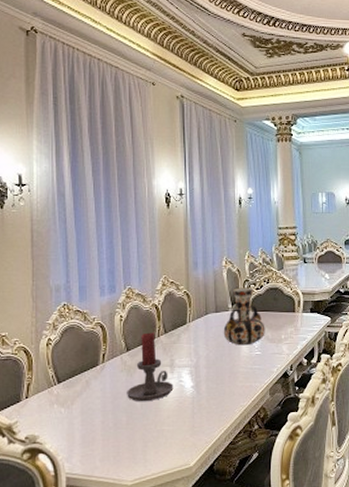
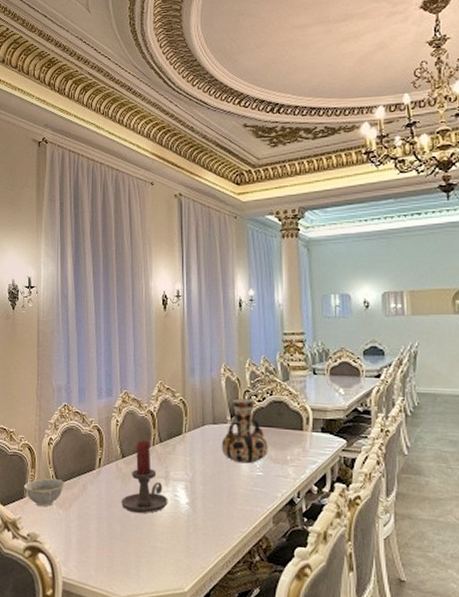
bowl: none [20,378,67,408] -> present [24,478,65,507]

